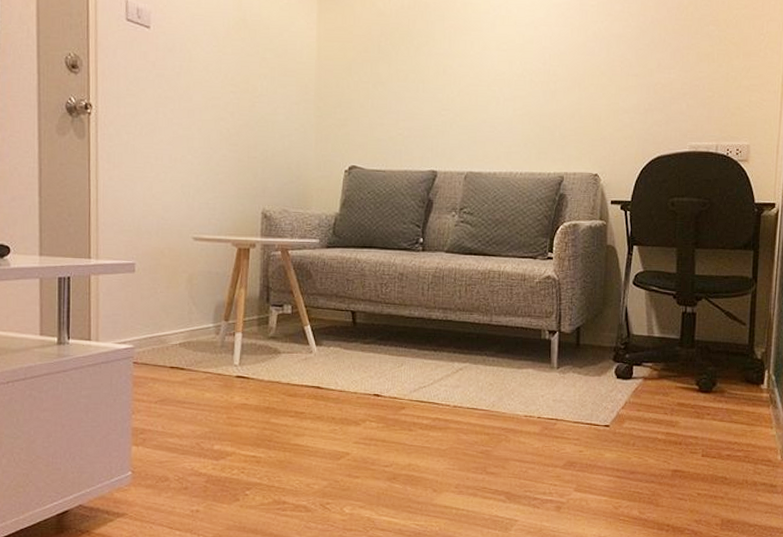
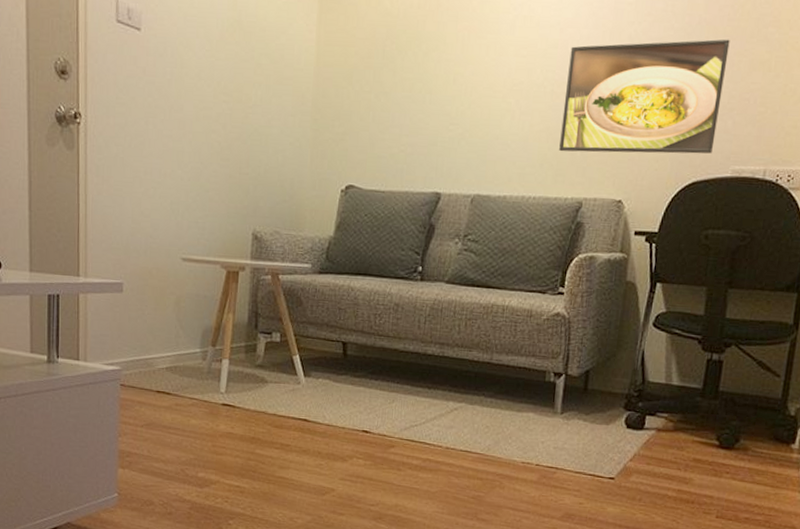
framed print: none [540,35,679,133] -> present [559,39,730,154]

